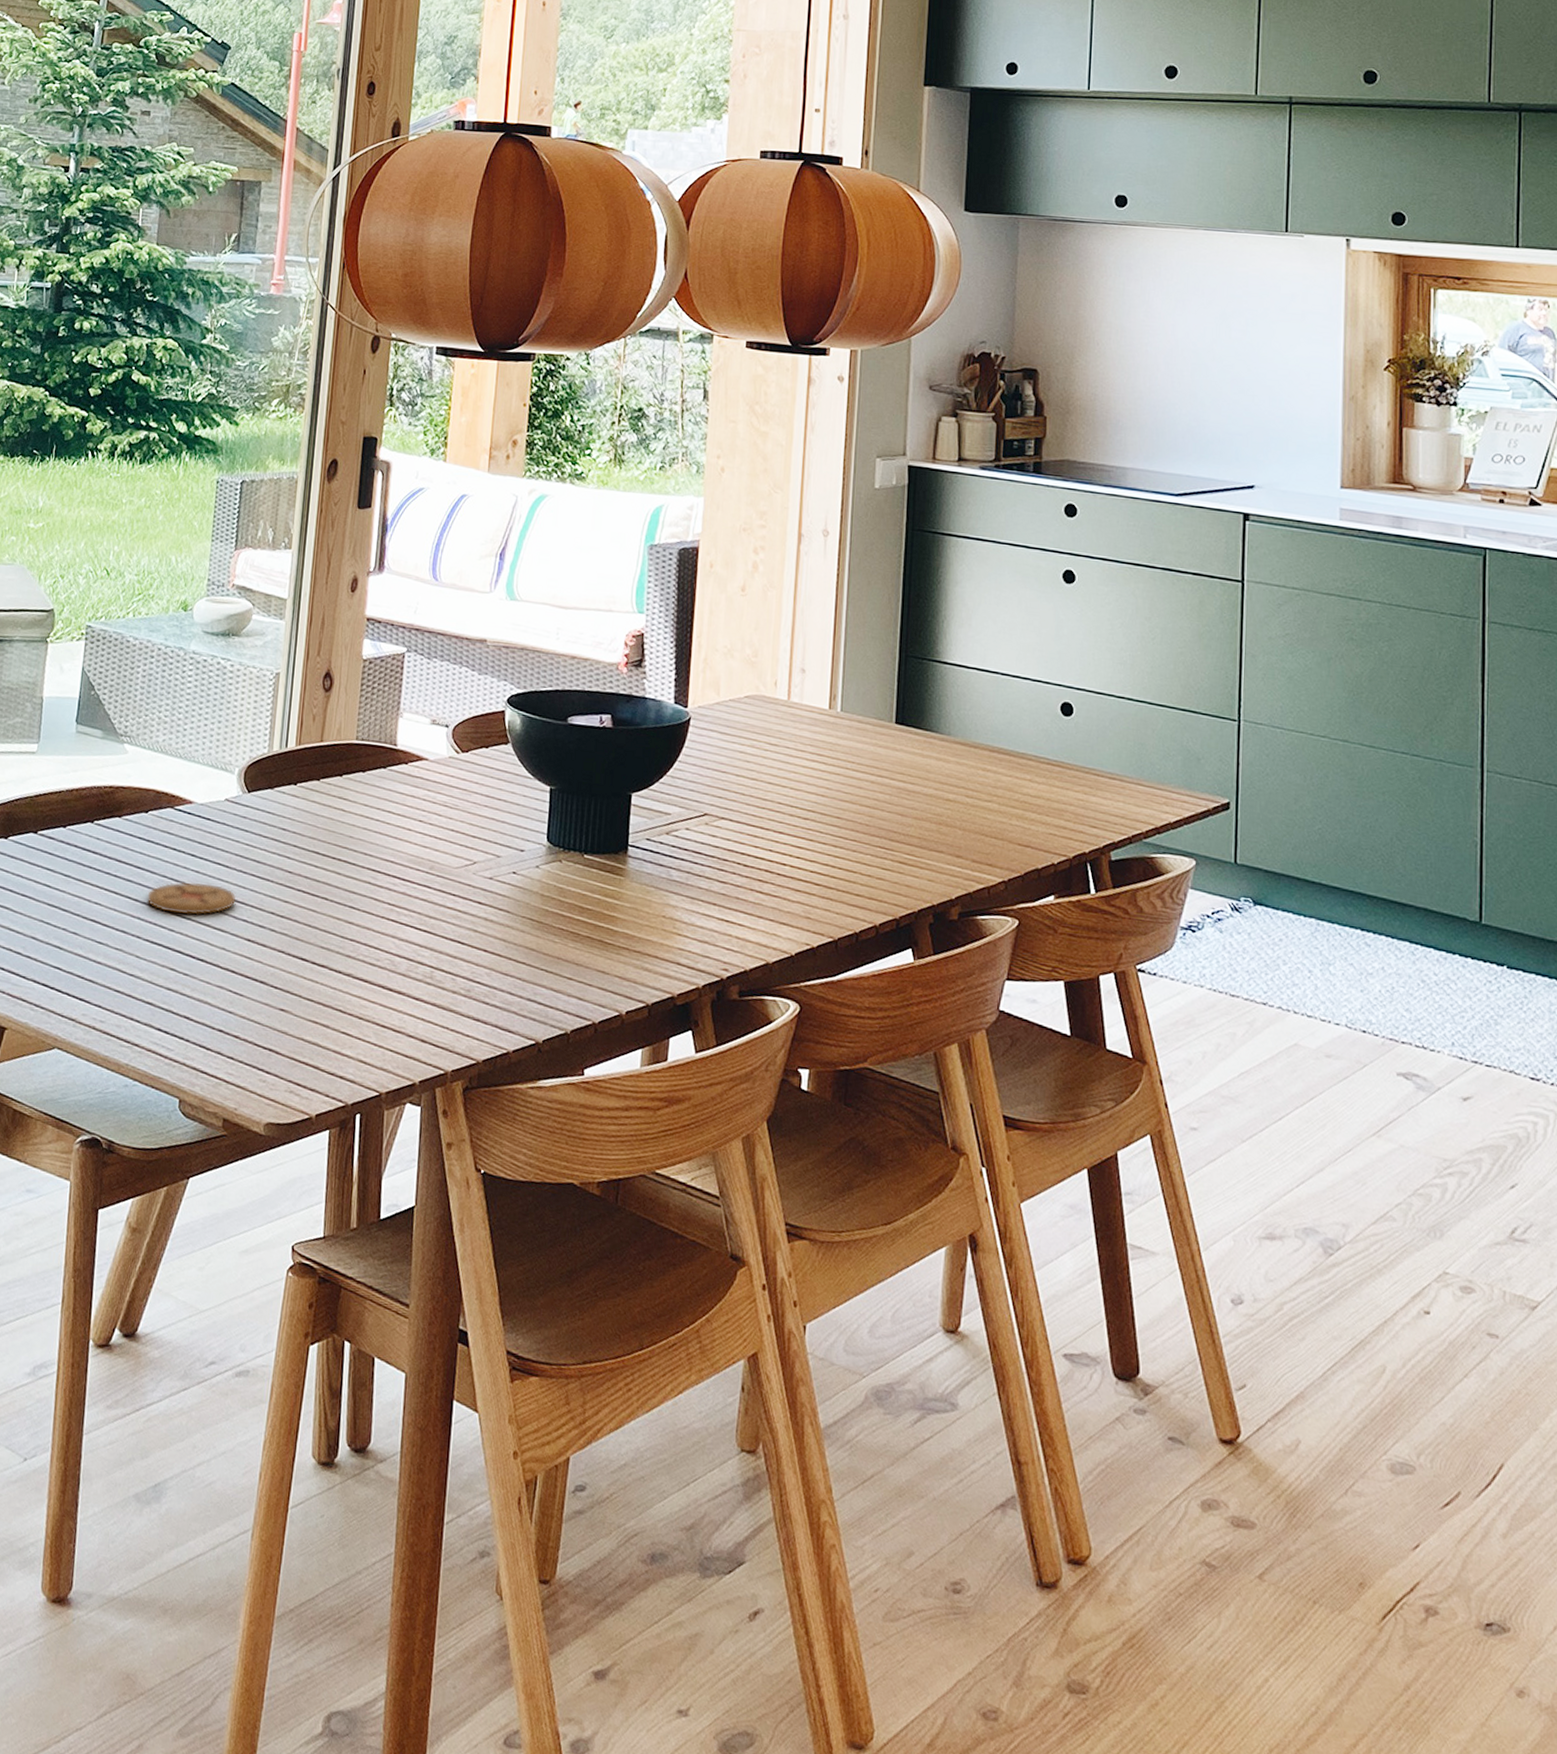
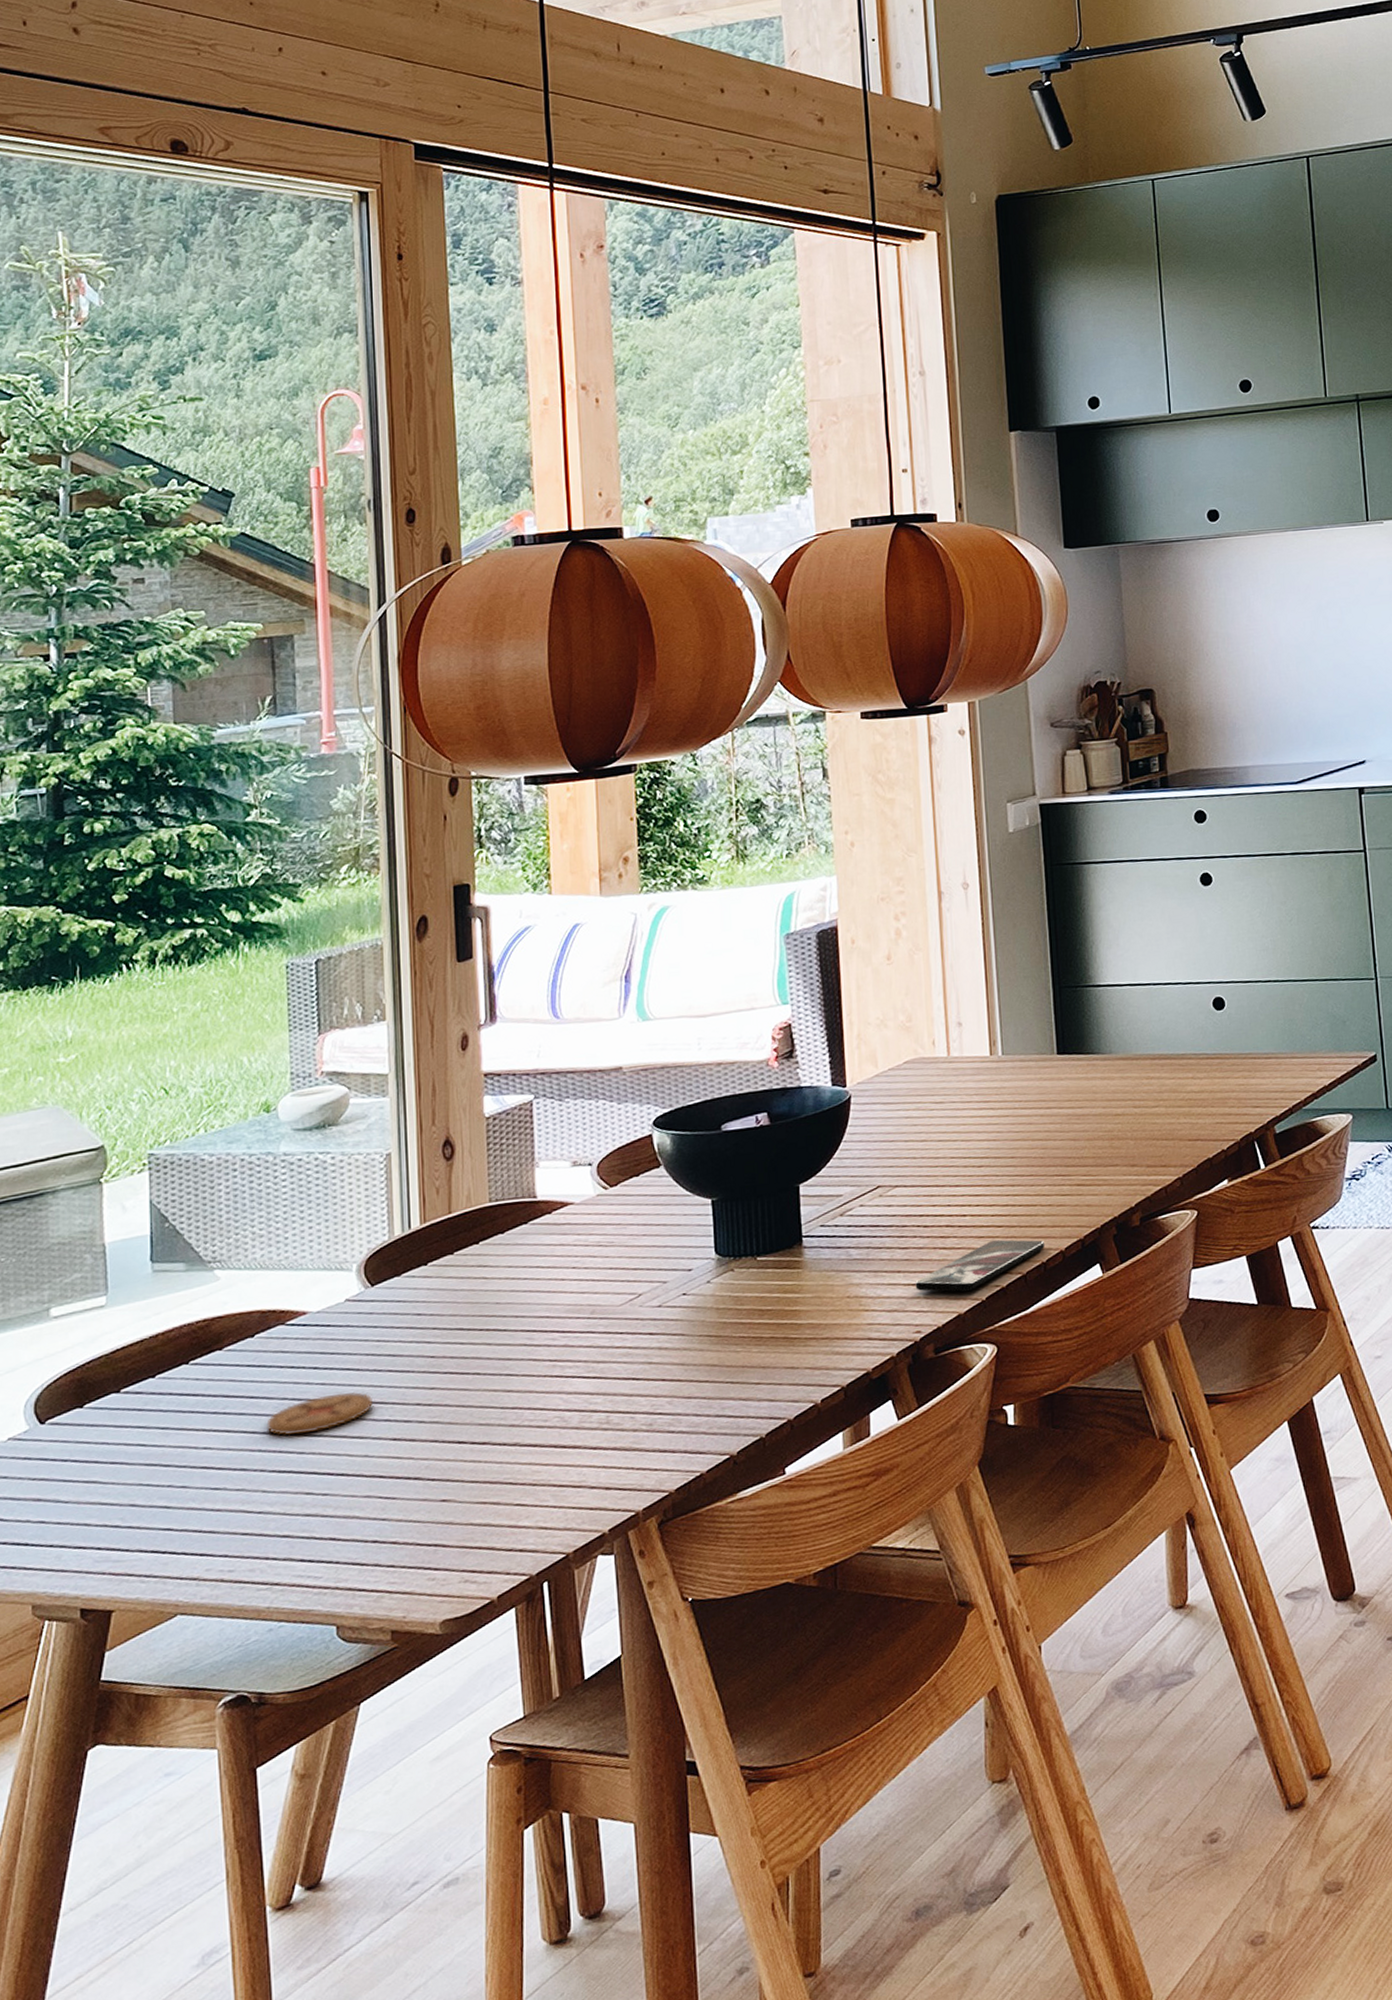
smartphone: none [728,896,859,942] -> present [915,1239,1044,1292]

